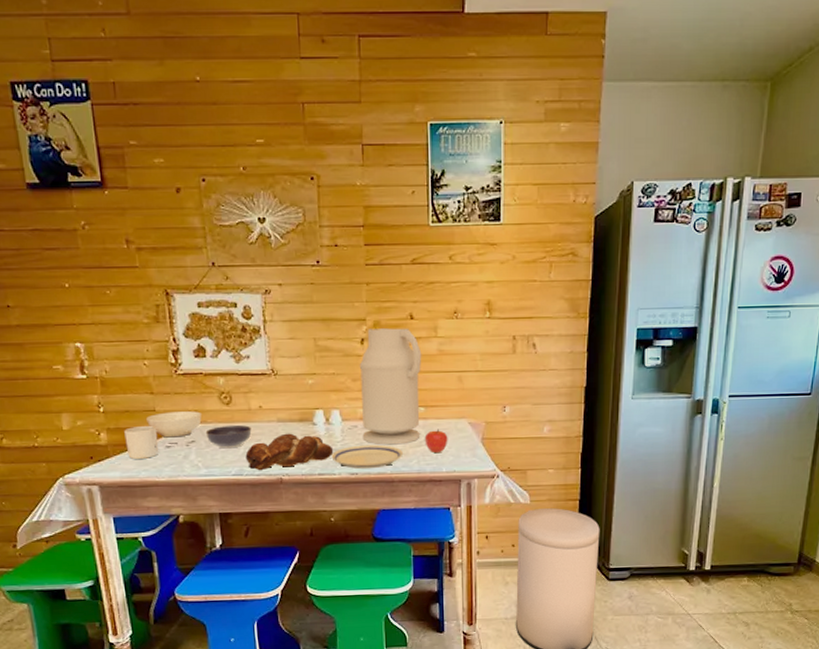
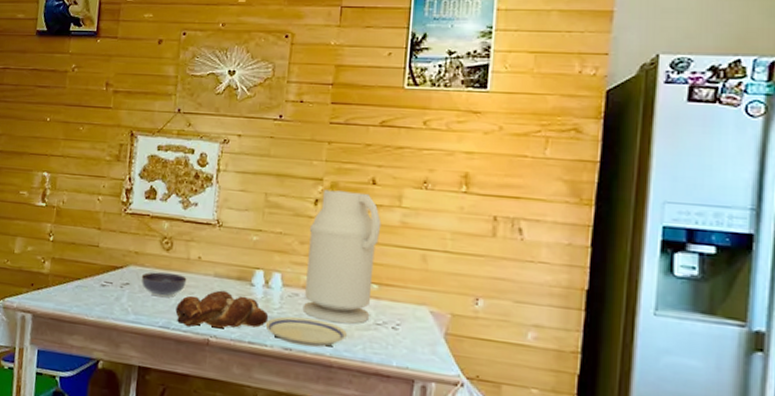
mug: present [124,425,159,460] -> none [65,259,97,295]
bowl: present [145,411,203,438] -> none [88,249,142,277]
fruit: present [424,429,448,454] -> none [374,313,403,343]

